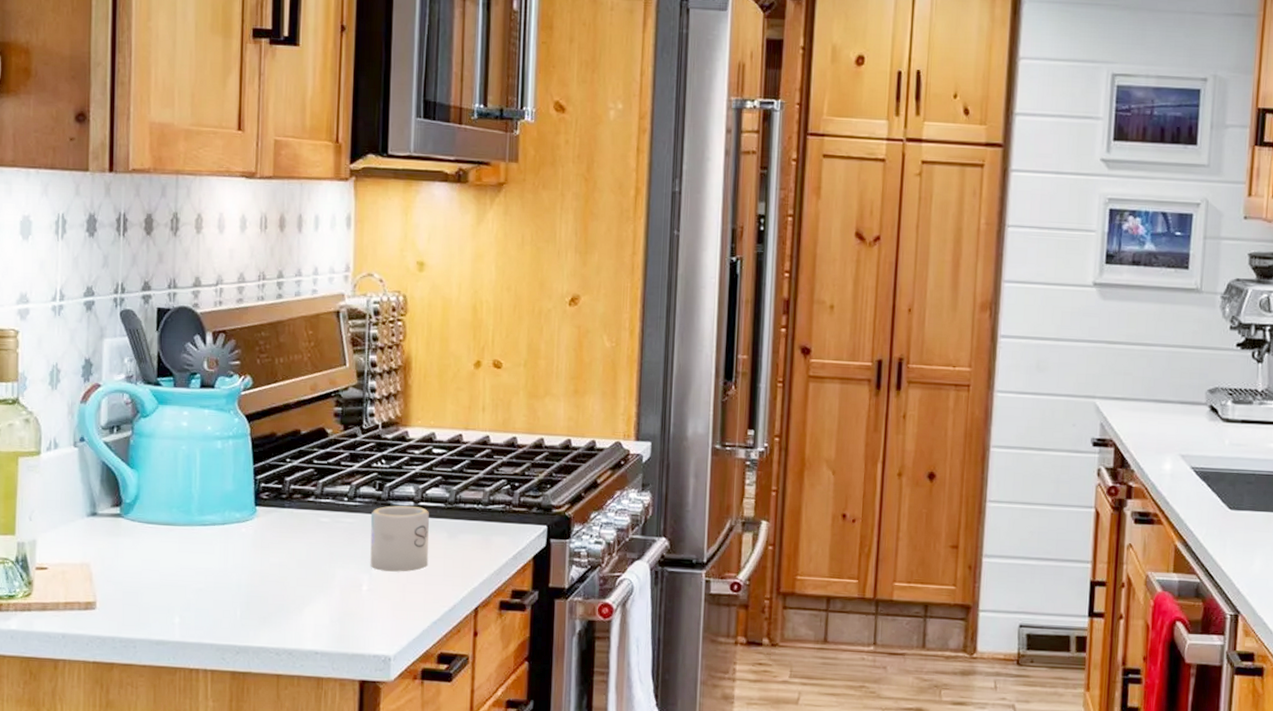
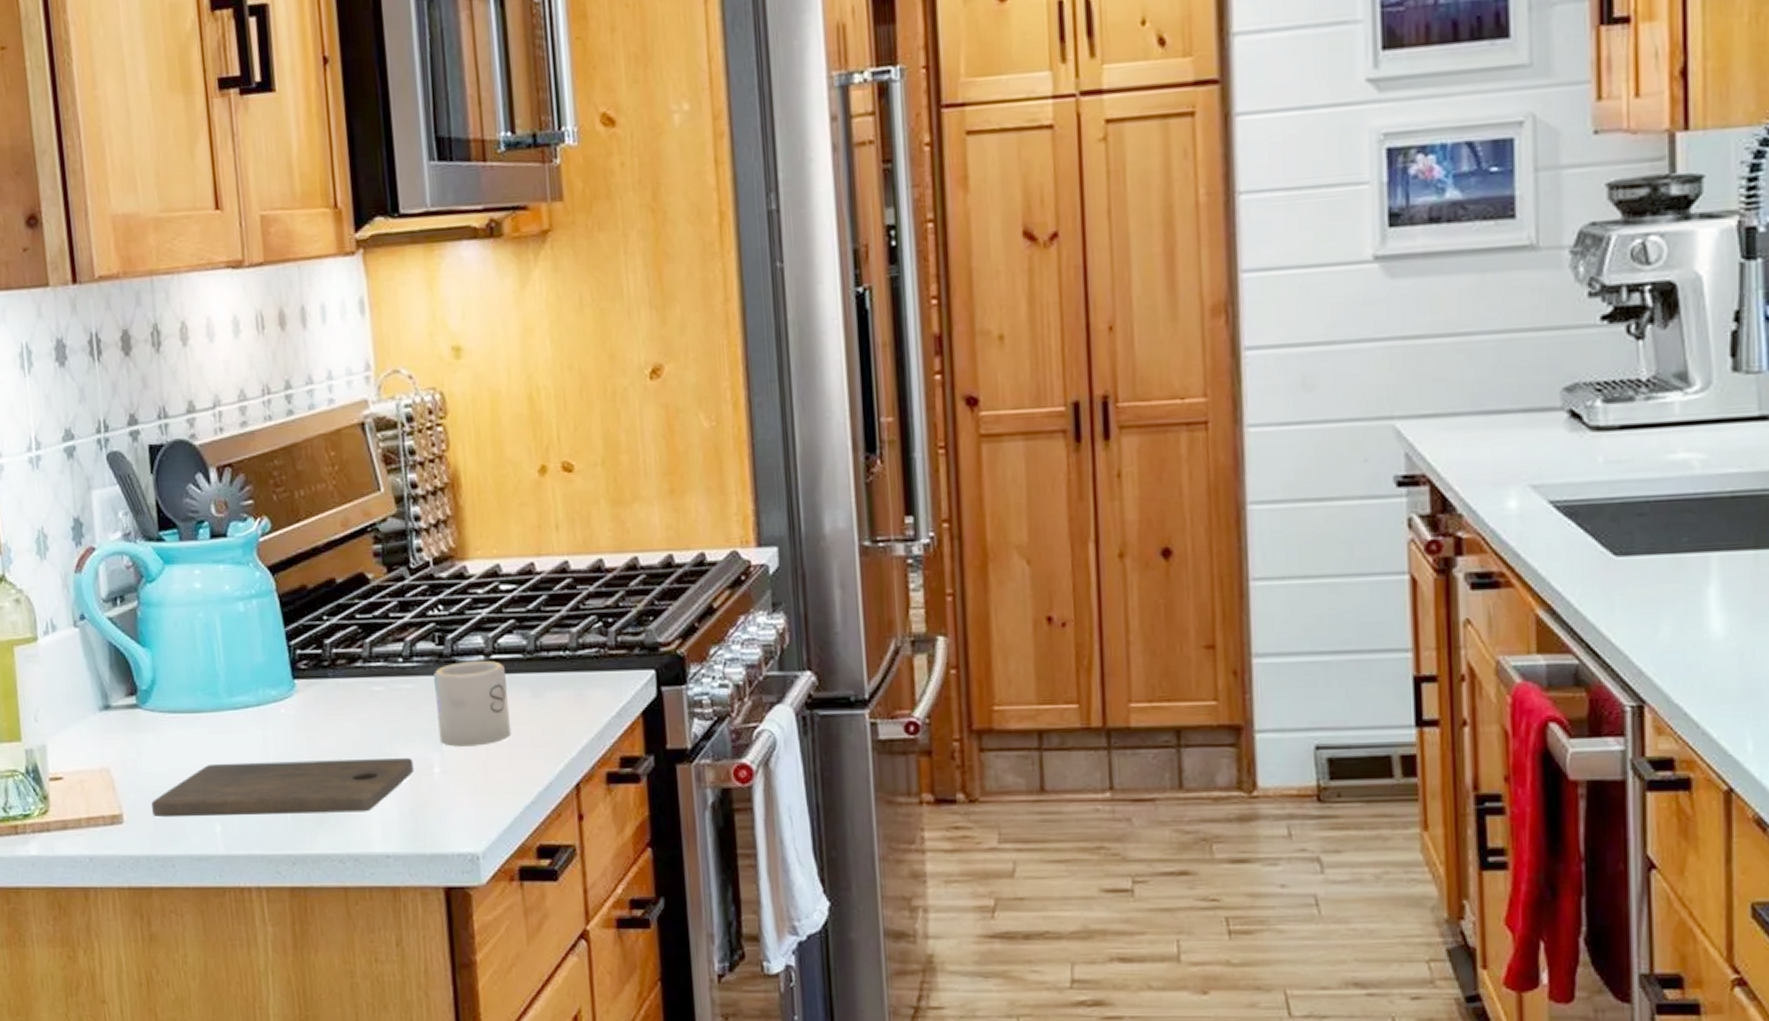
cutting board: none [122,567,347,616] -> present [151,758,414,818]

